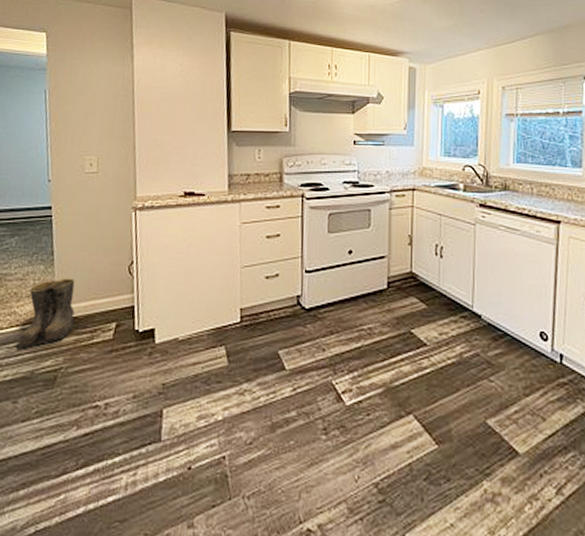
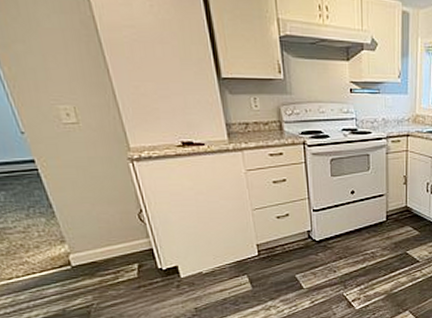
boots: present [17,278,75,349] -> none [36,228,95,293]

